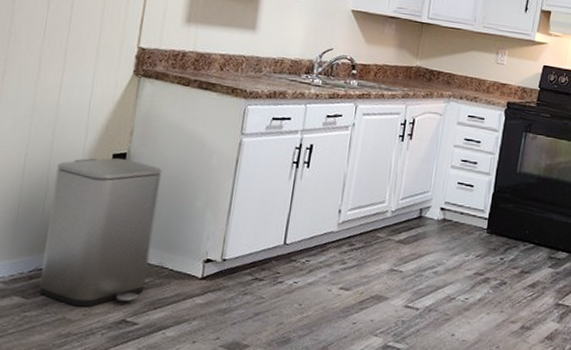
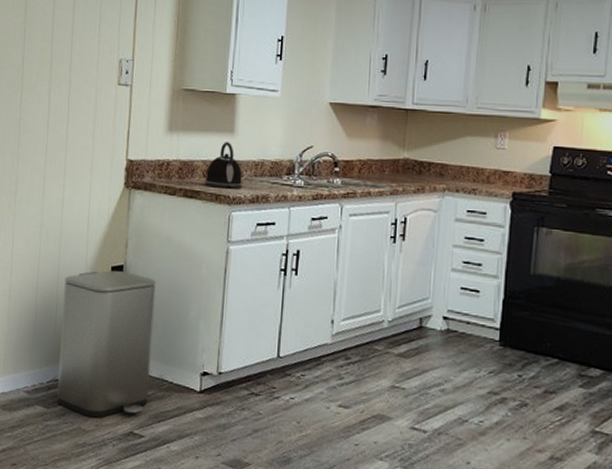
kettle: none [221,38,261,85] -> present [204,142,242,190]

